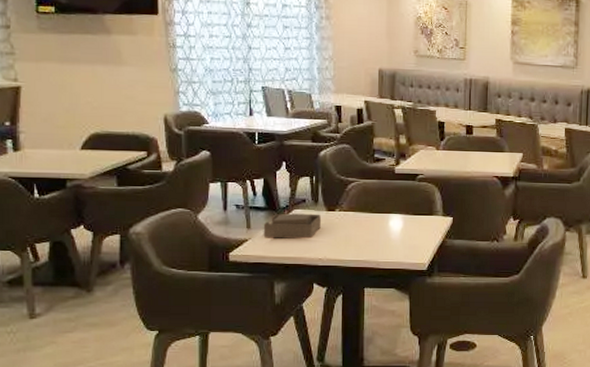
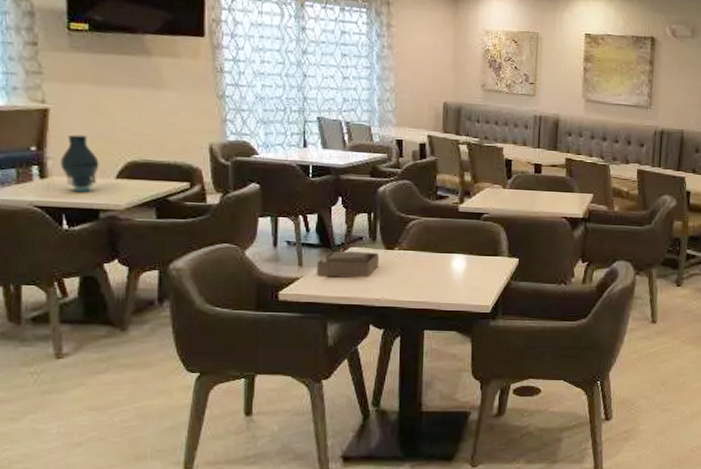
vase: none [31,110,66,164] -> present [60,134,99,193]

